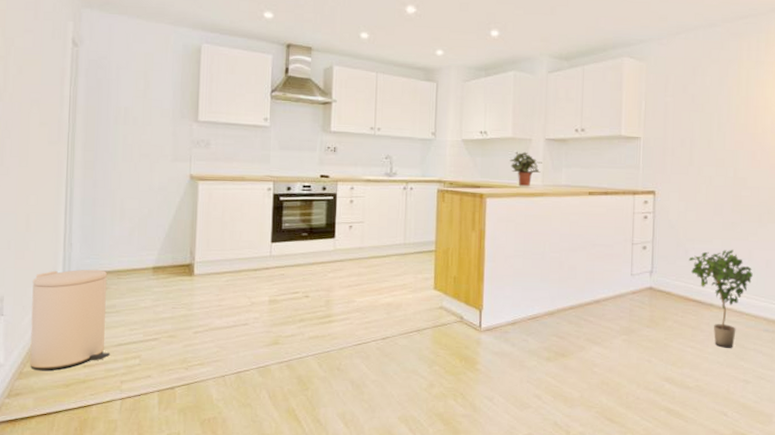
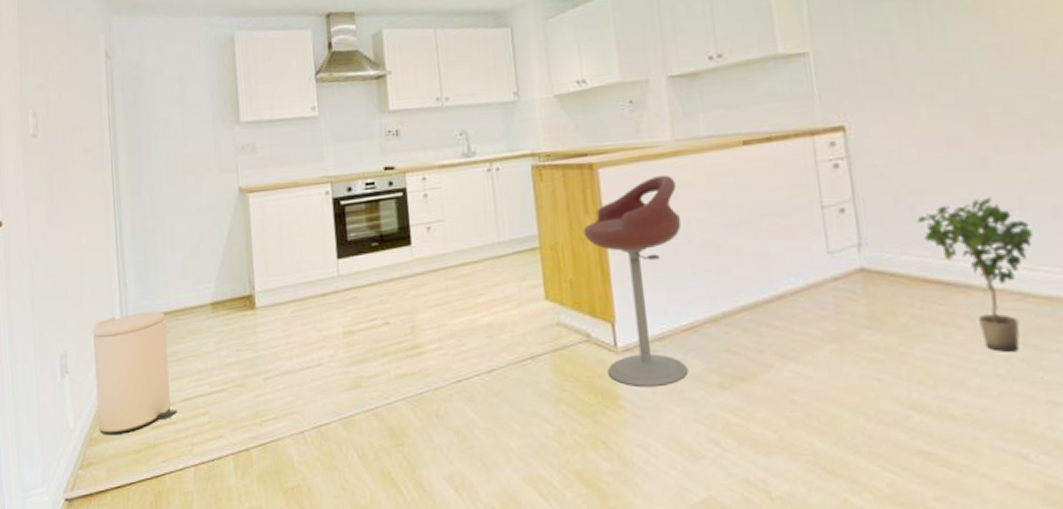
bar stool: none [469,208,539,357] -> present [583,175,688,386]
potted plant: present [509,152,542,187] -> none [622,98,669,147]

